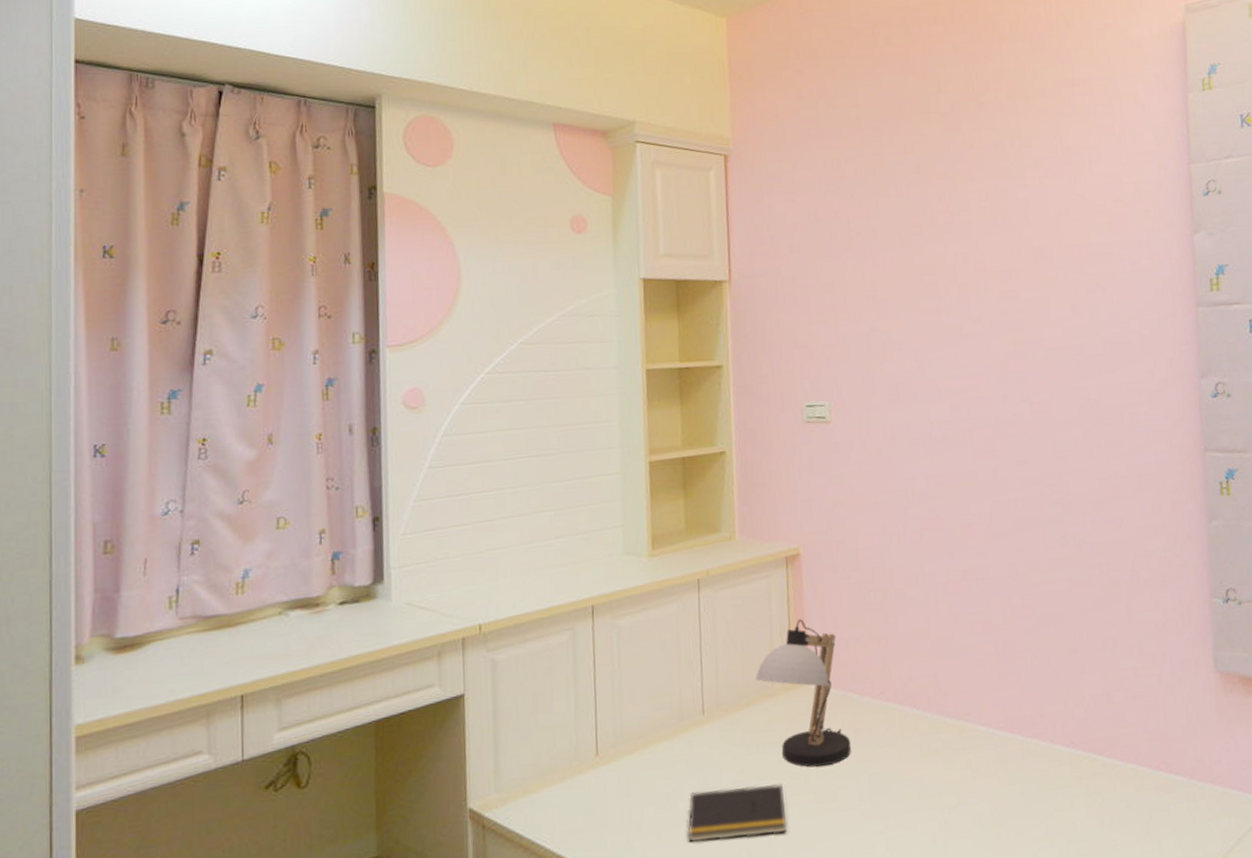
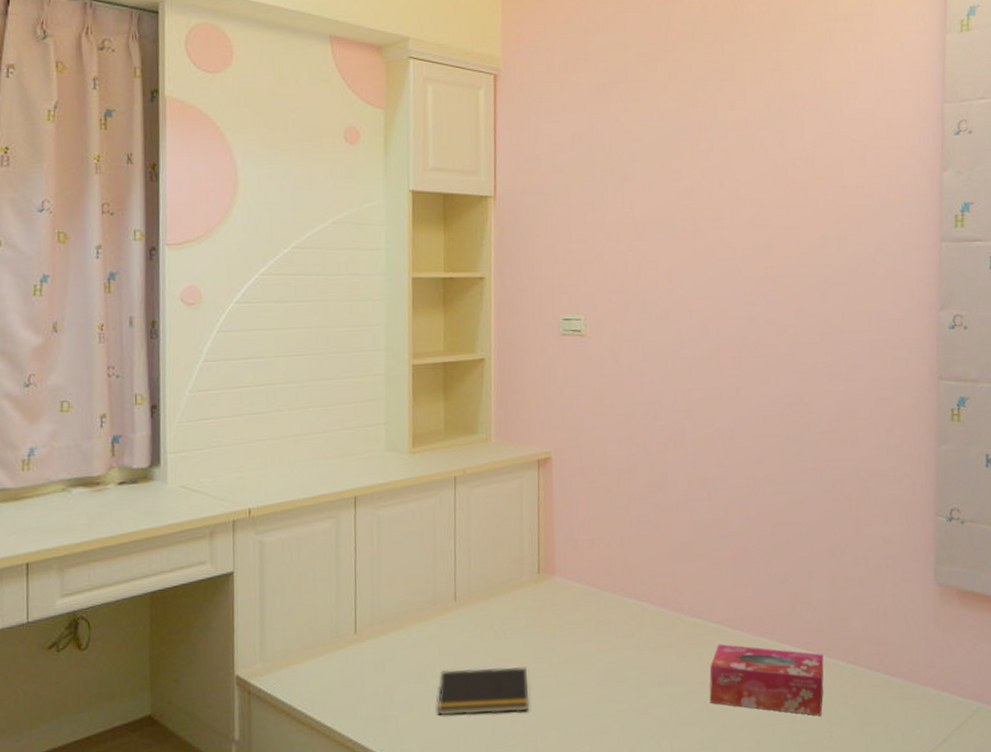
desk lamp: present [755,618,851,767] -> none [505,517,592,654]
tissue box: none [980,748,1104,823] -> present [709,643,824,716]

